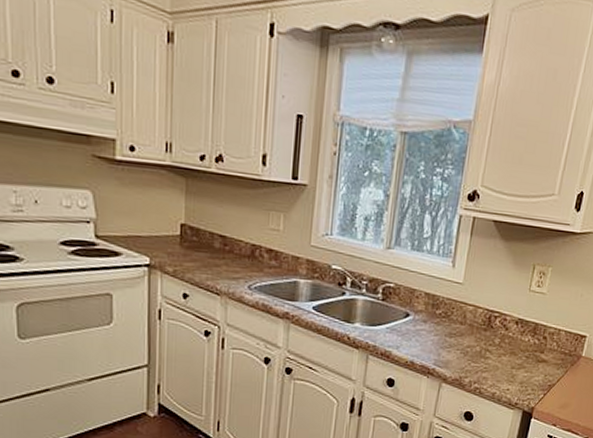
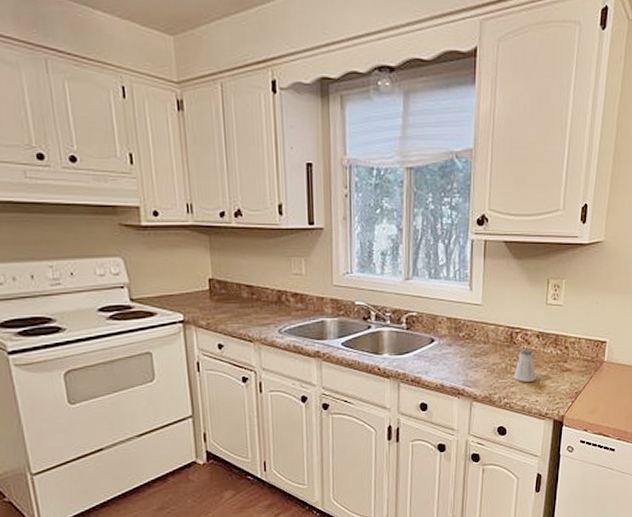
saltshaker: none [487,335,510,369] -> present [513,350,536,382]

